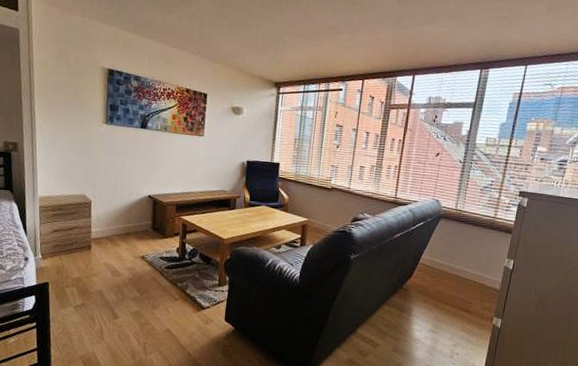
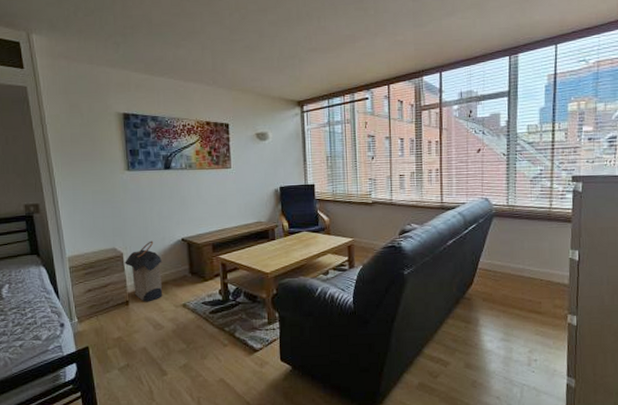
laundry hamper: none [92,193,128,250] -> present [124,240,163,302]

